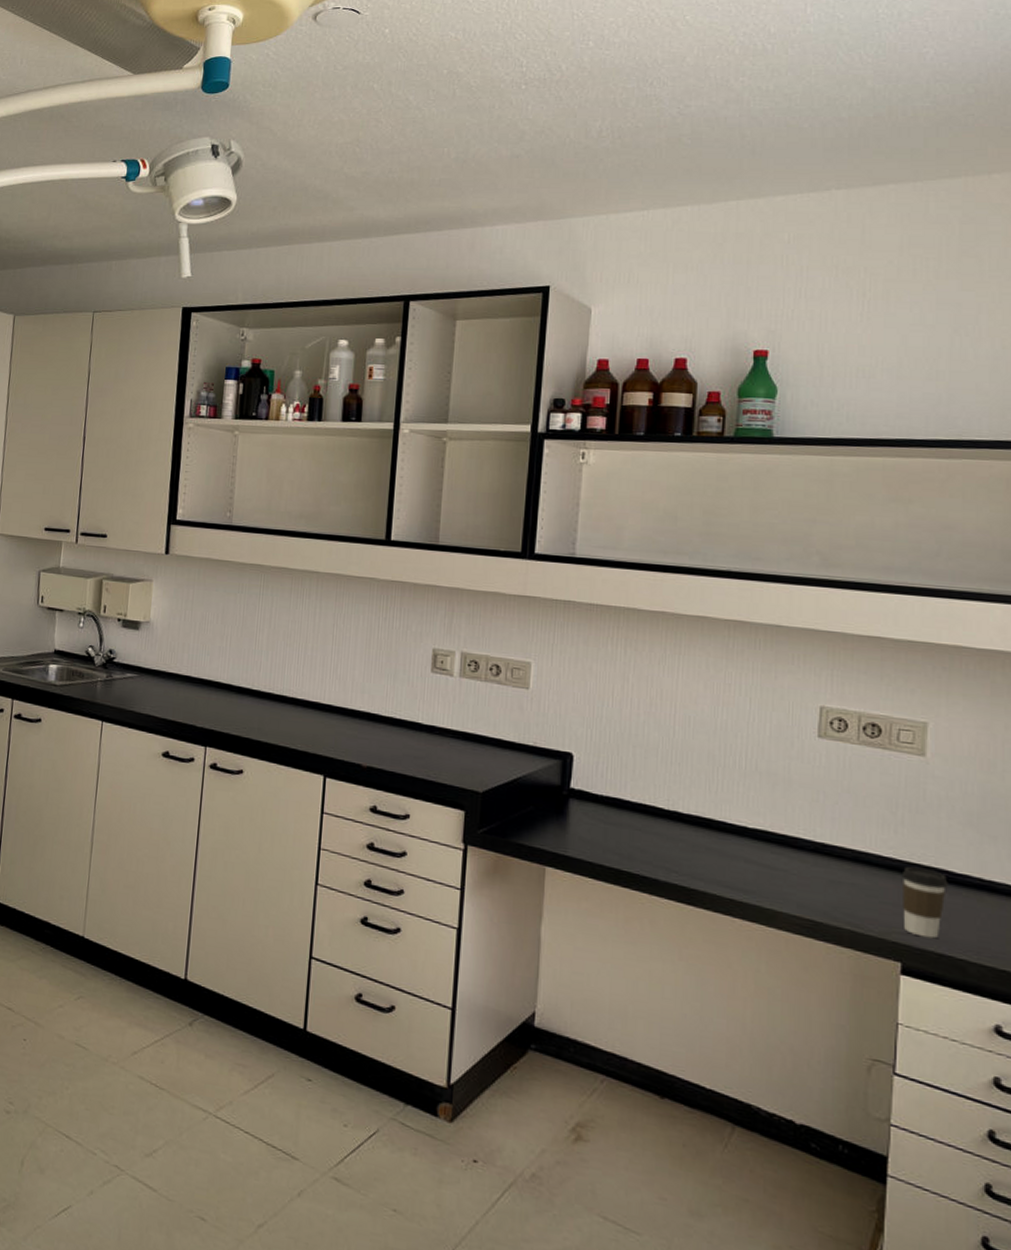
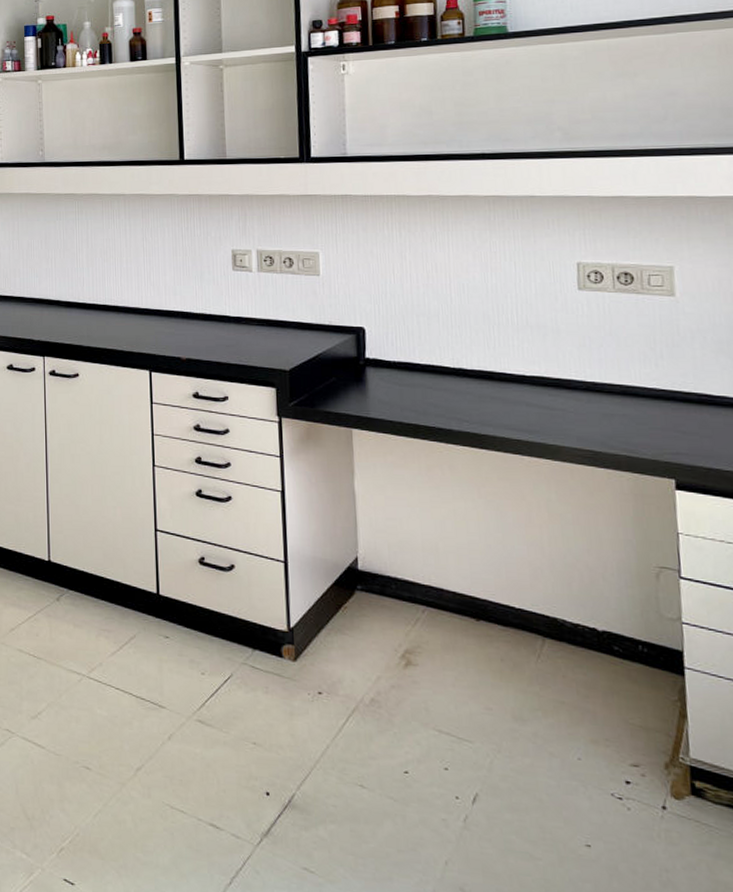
coffee cup: present [901,866,948,939] -> none [666,394,709,455]

